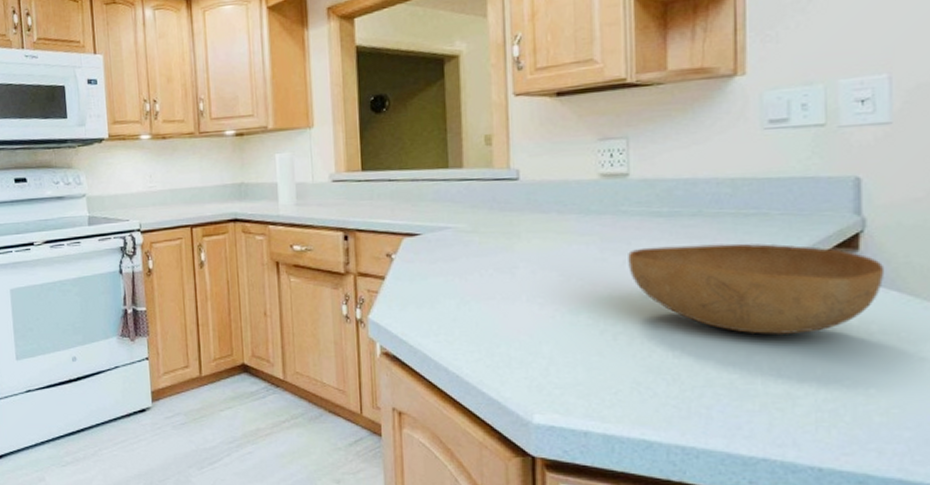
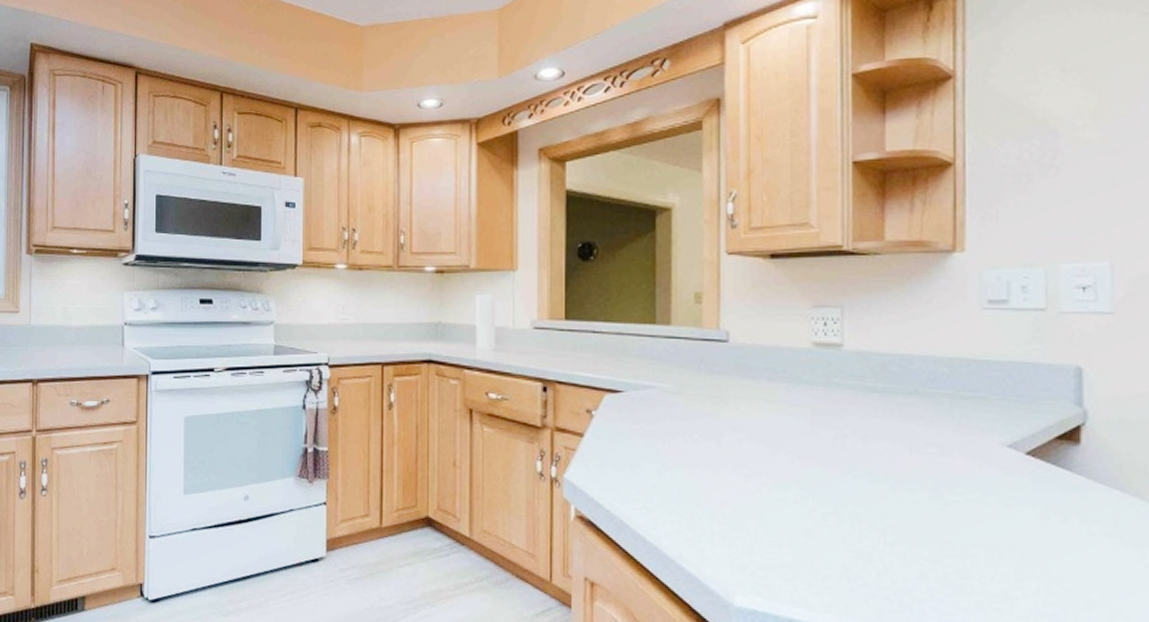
bowl: present [628,243,885,334] -> none [840,424,1108,529]

